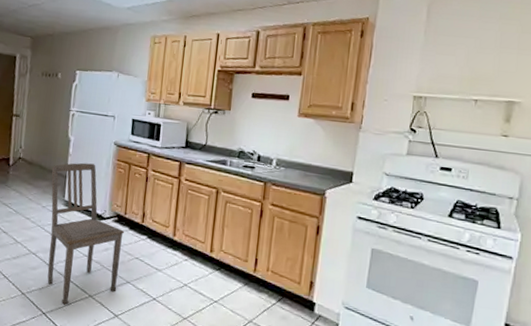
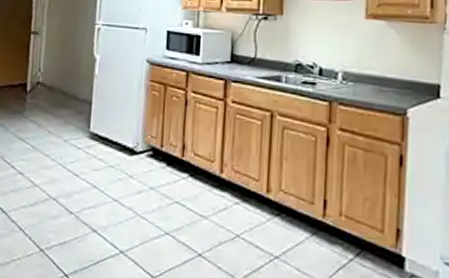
dining chair: present [47,162,125,305] -> none [70,85,162,264]

